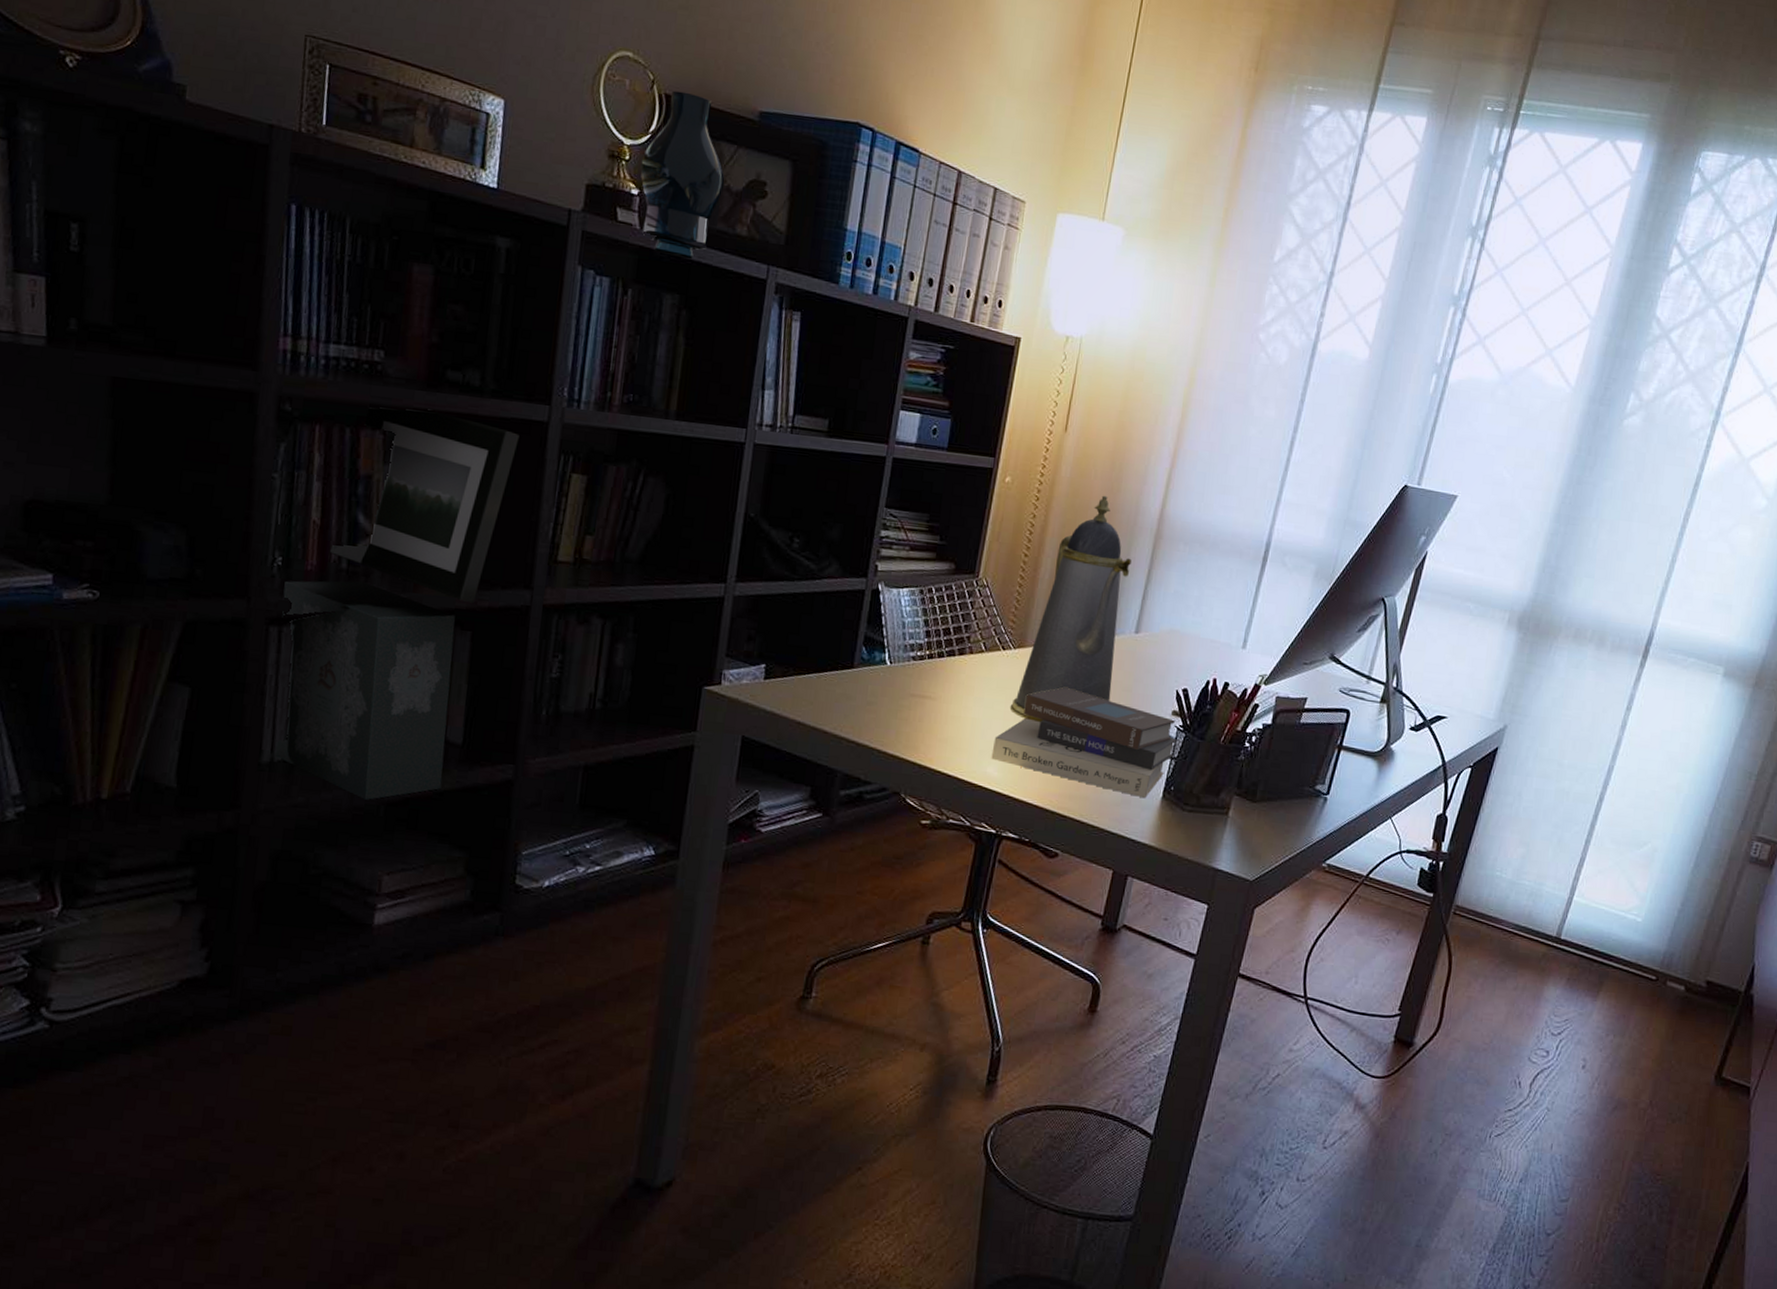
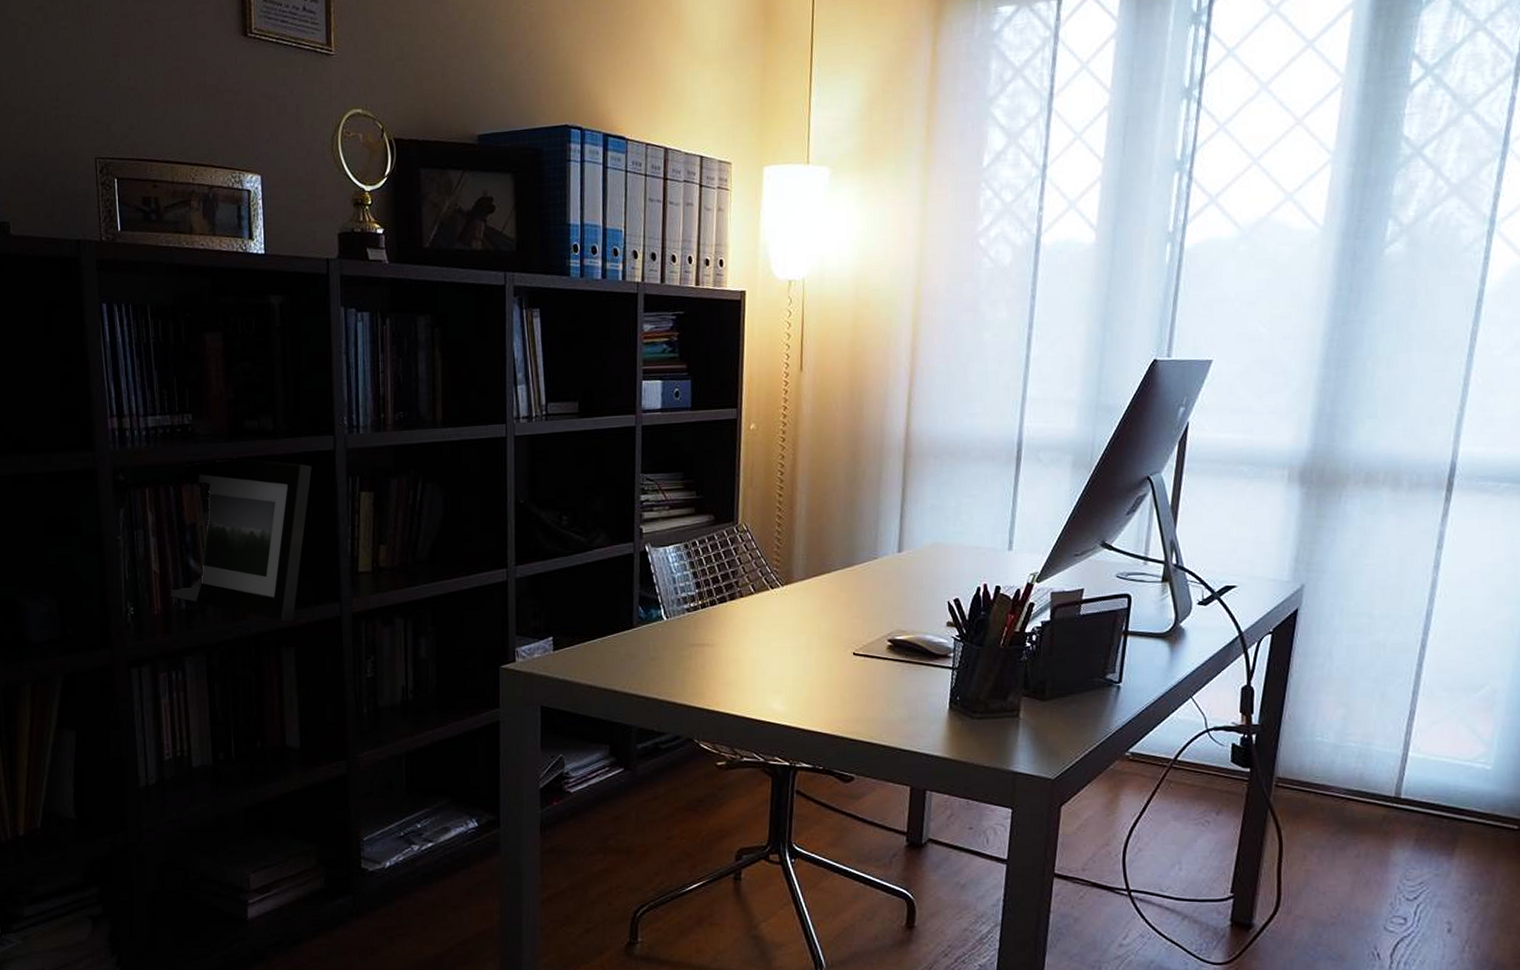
decorative box: present [275,580,455,800] -> none [138,617,288,809]
vase: present [640,90,725,260] -> none [382,133,456,282]
books: present [991,688,1177,799] -> none [774,616,956,712]
coffee pot: present [1009,495,1131,723] -> none [786,425,884,654]

